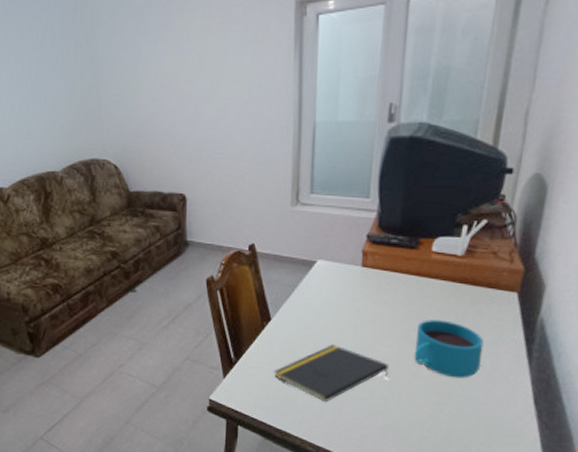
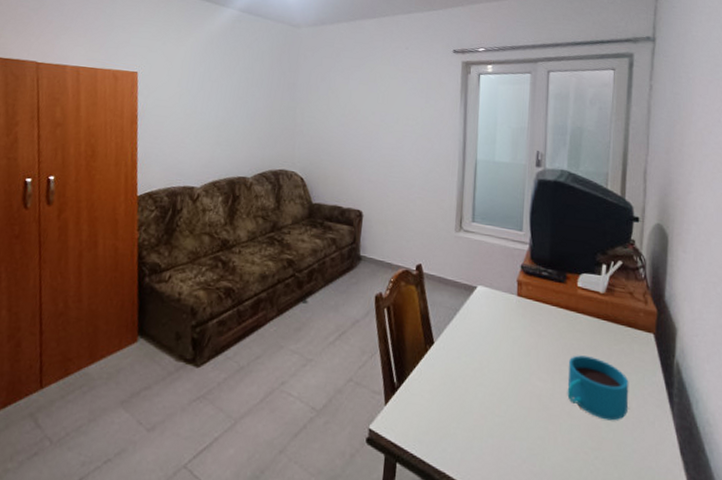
notepad: present [273,345,389,403] -> none [434,375,545,441]

